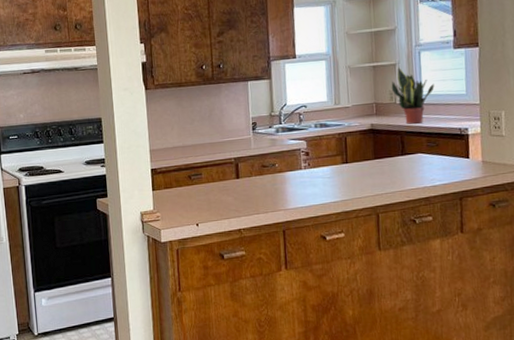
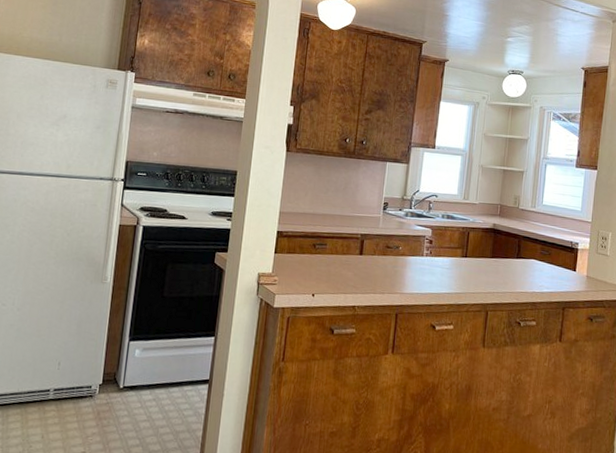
potted plant: present [391,66,435,124] -> none [516,174,555,231]

